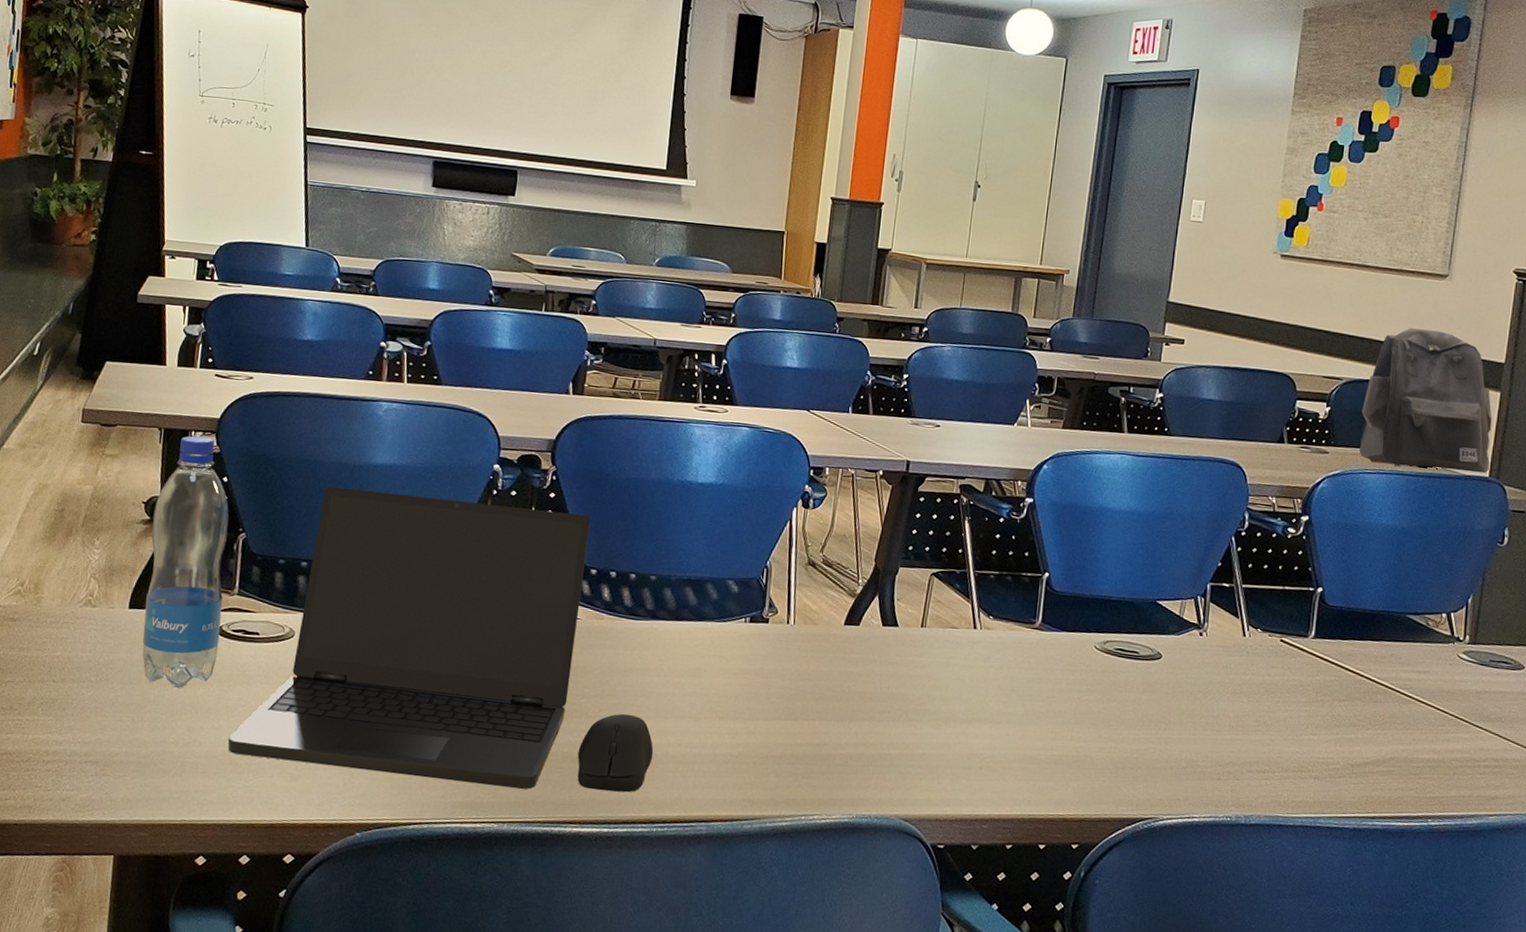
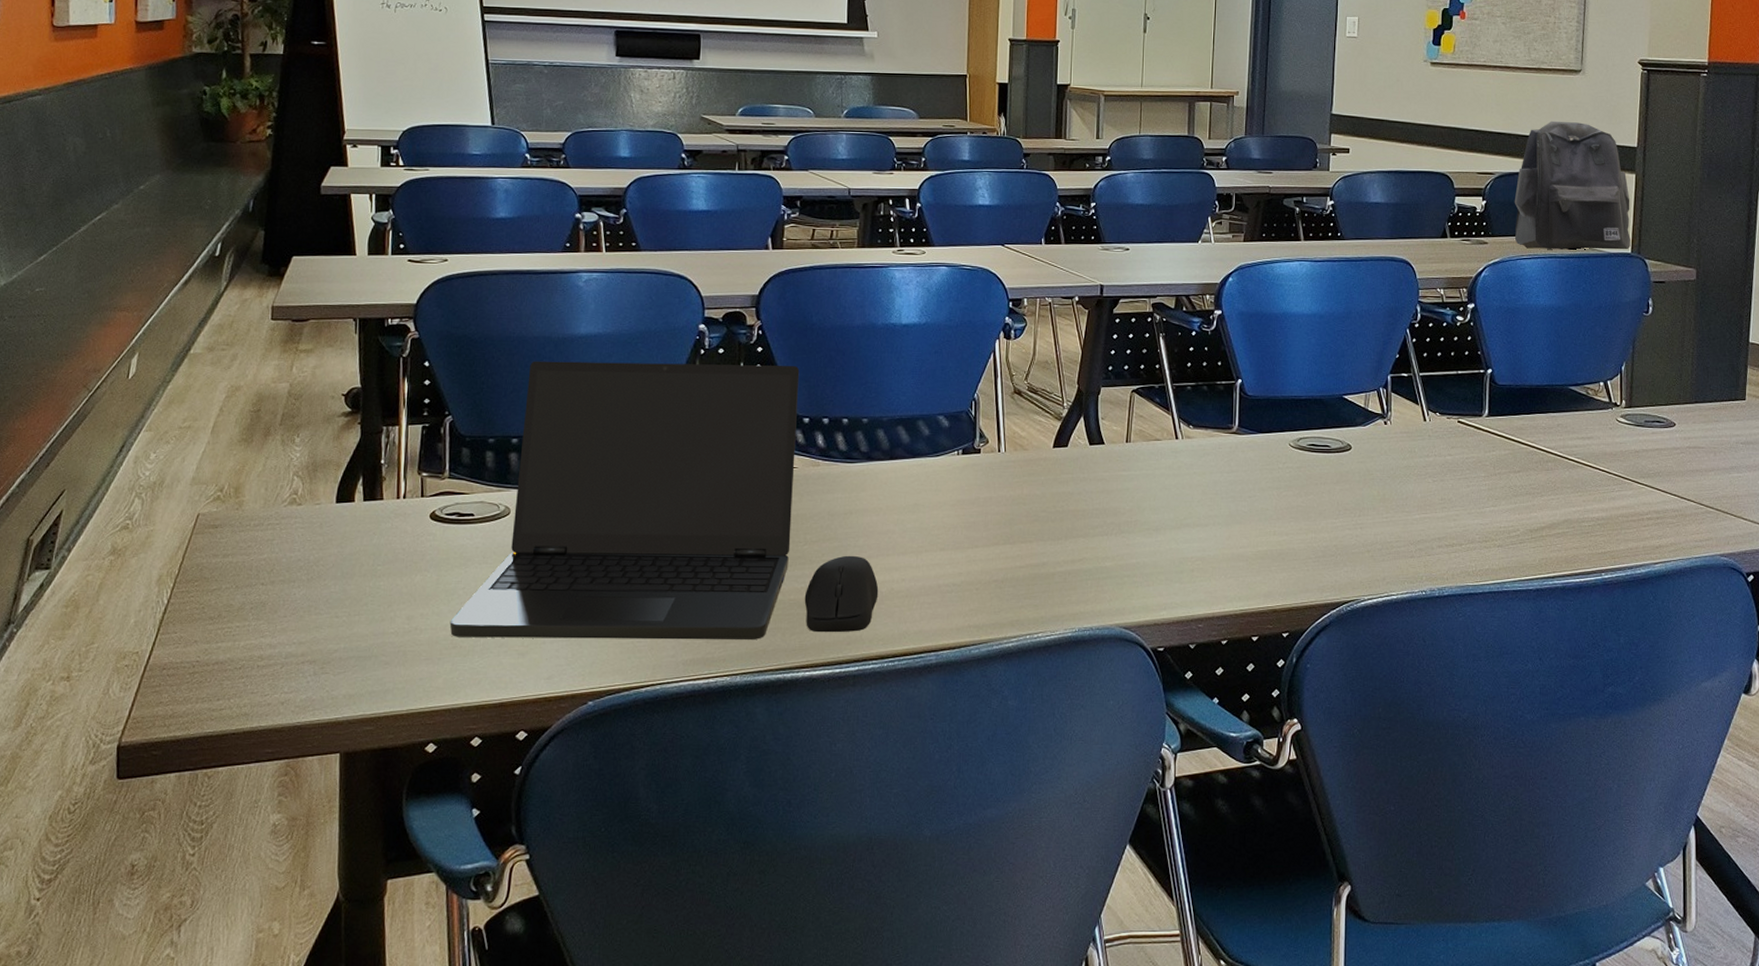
bottle: present [142,436,230,688] -> none [353,323,434,577]

